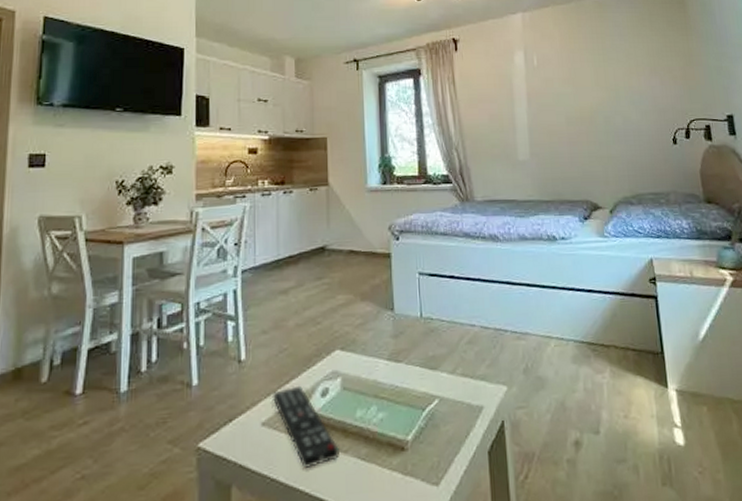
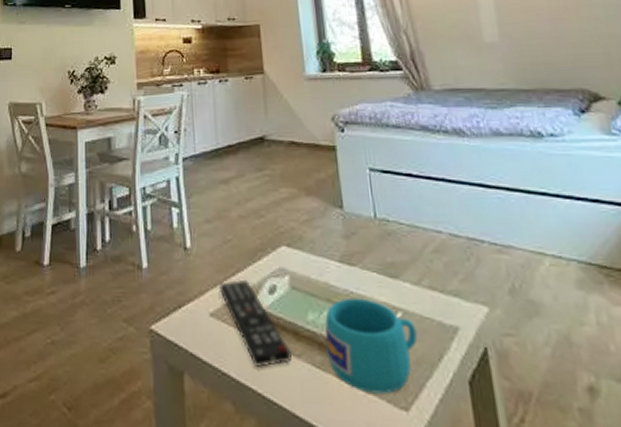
cup: none [371,390,450,476] -> present [325,297,418,394]

